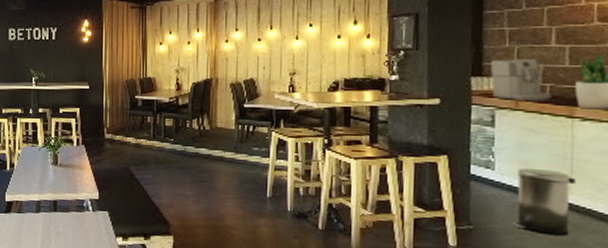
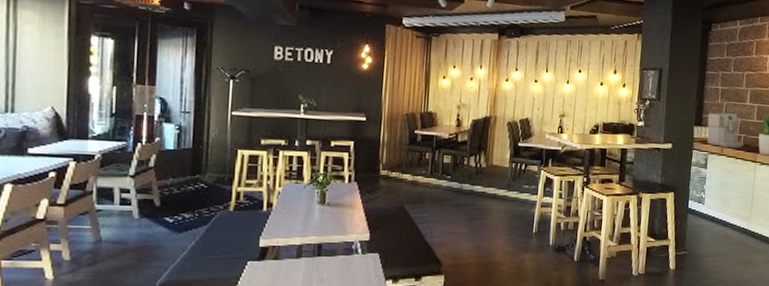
pedal bin: present [512,167,576,236] -> none [712,202,754,257]

